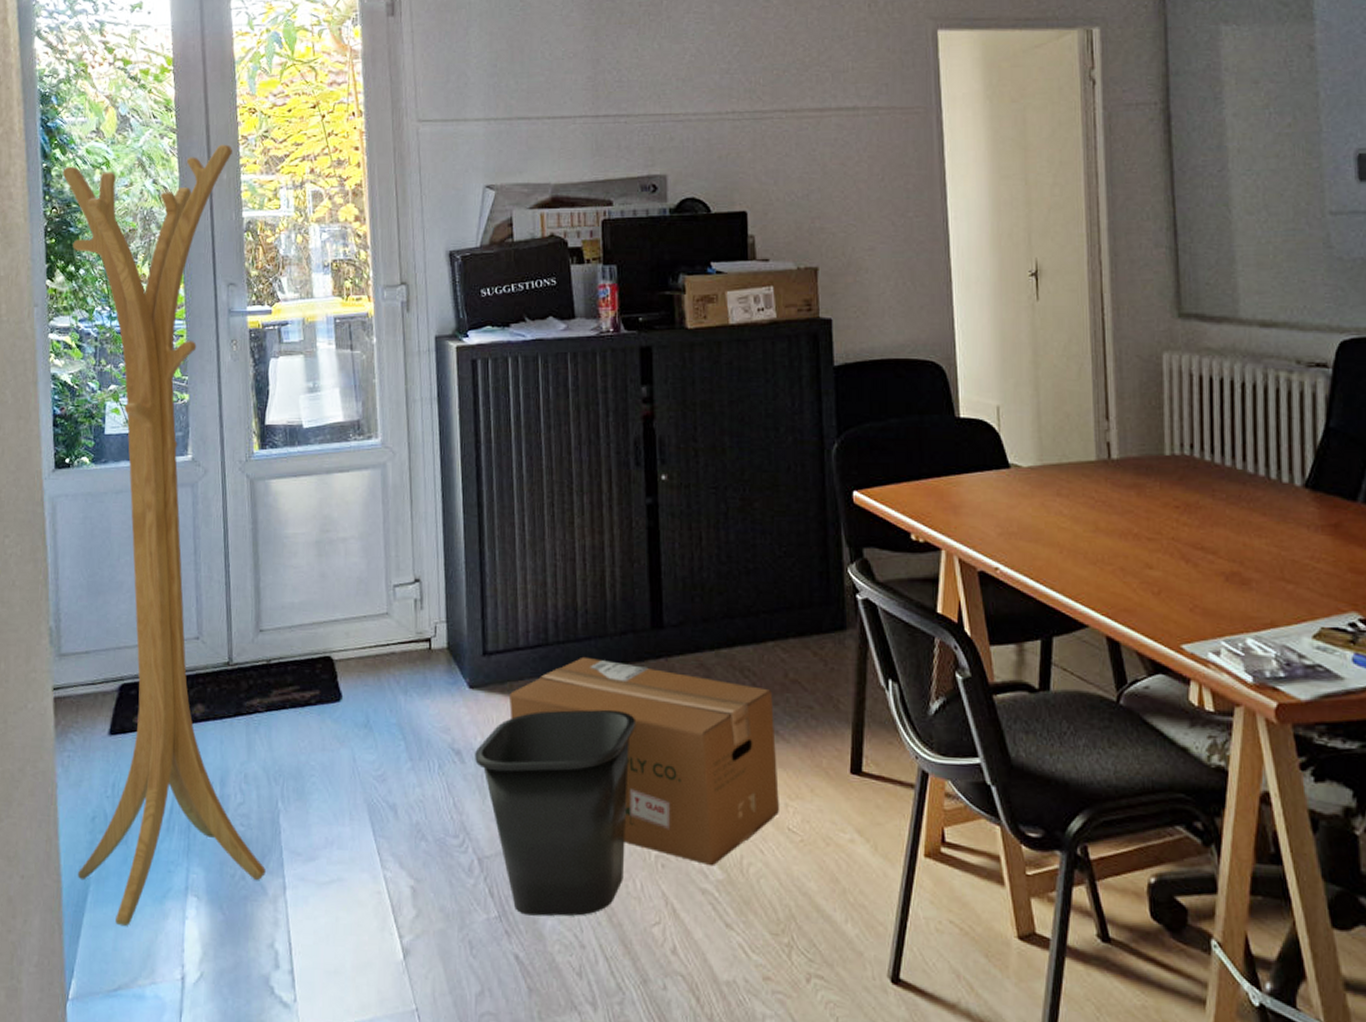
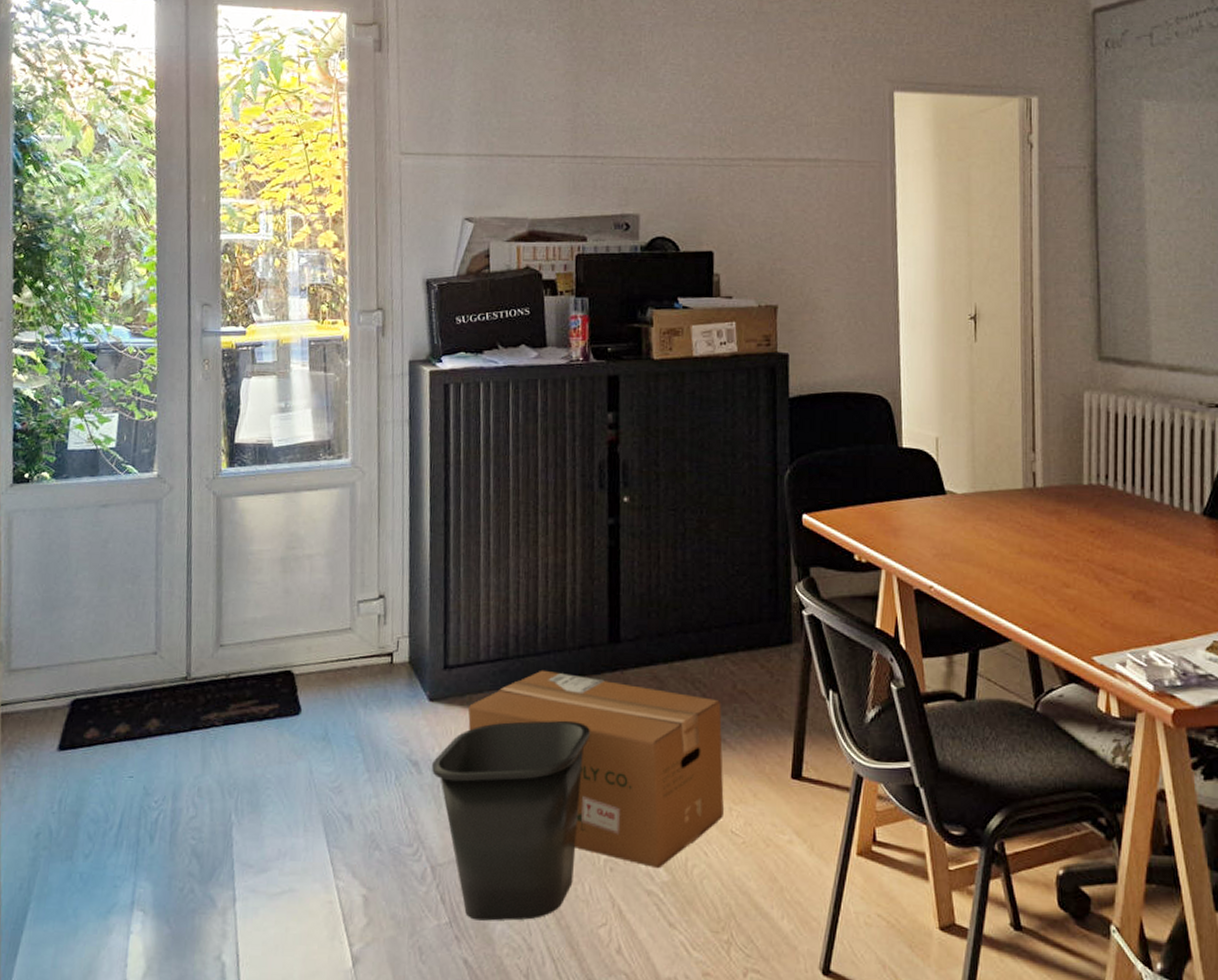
coatrack: present [62,144,266,926] -> none [17,167,216,942]

